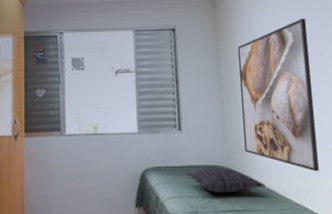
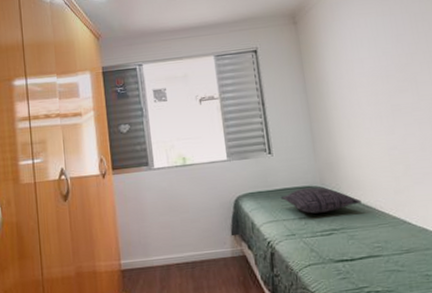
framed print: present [237,19,320,172] -> none [322,28,416,184]

